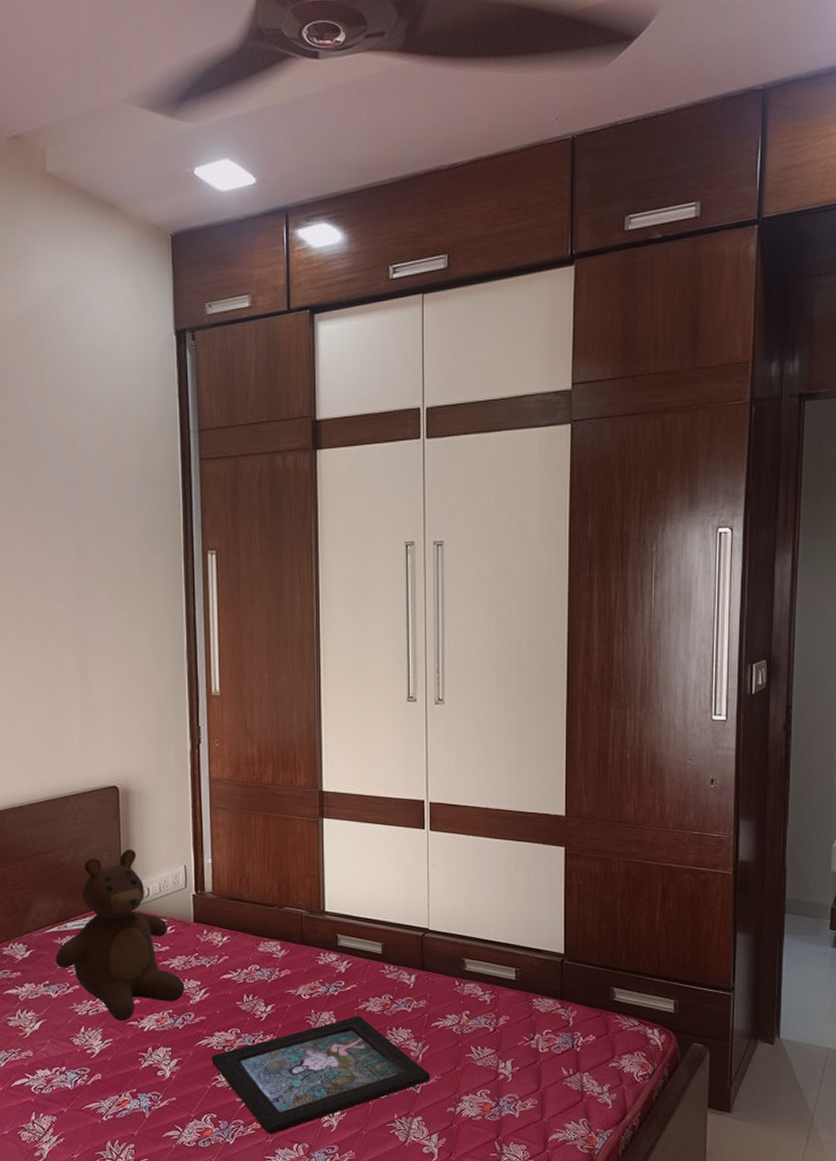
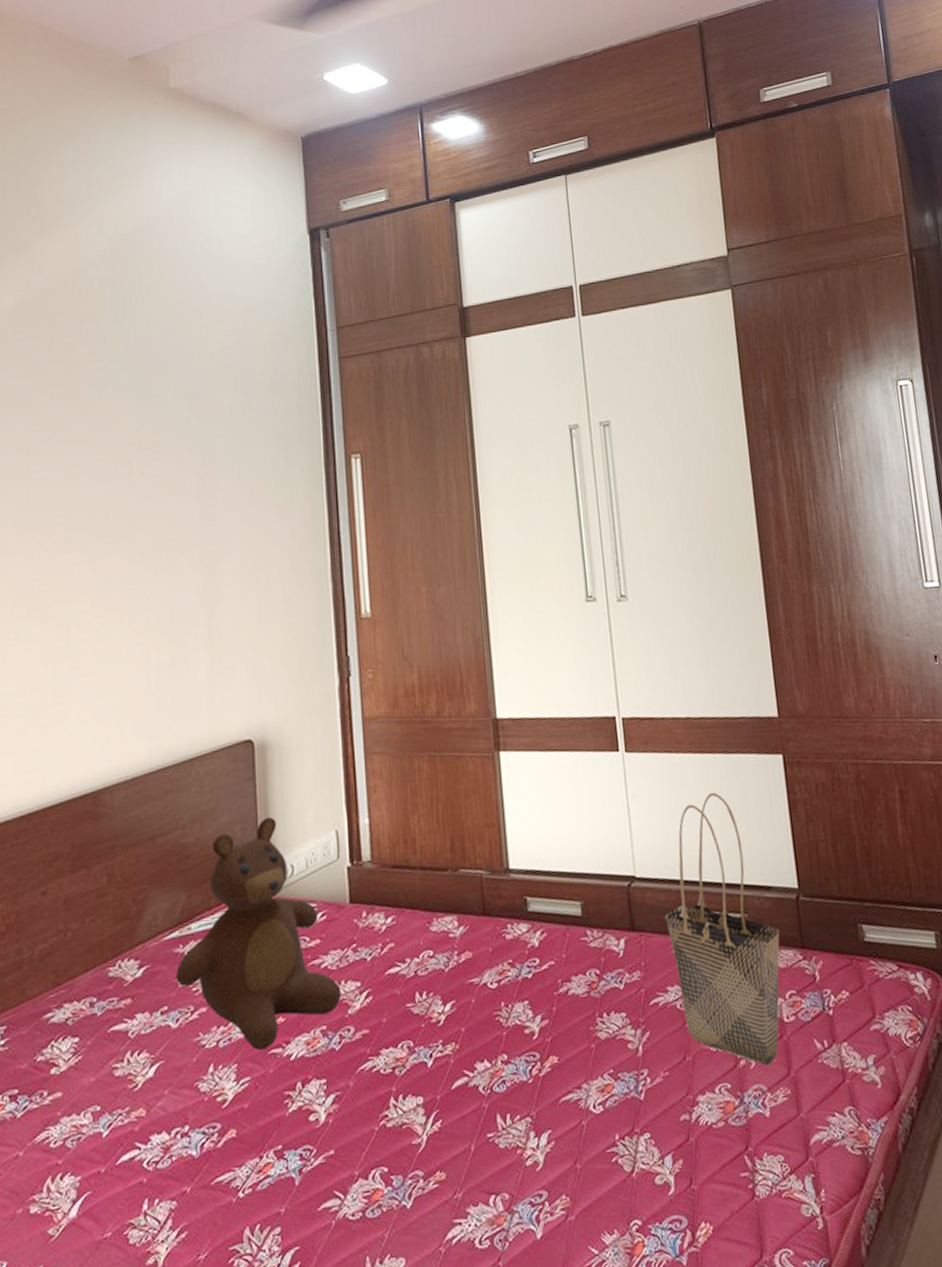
decorative tray: present [211,1015,431,1134] -> none [377,1002,656,1187]
tote bag: none [449,871,544,1082] -> present [663,792,780,1066]

